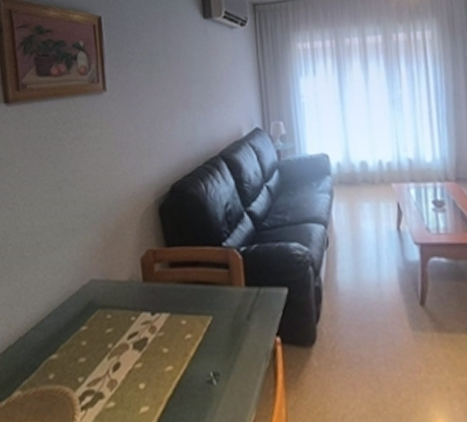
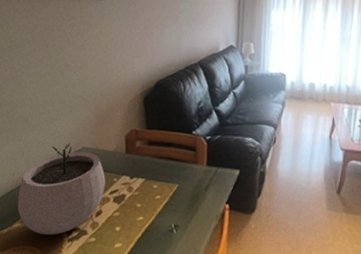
plant pot: none [16,277,121,403] -> present [17,143,106,235]

